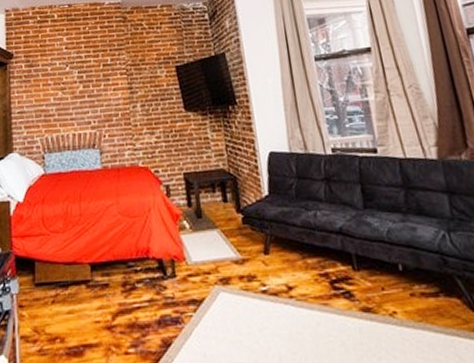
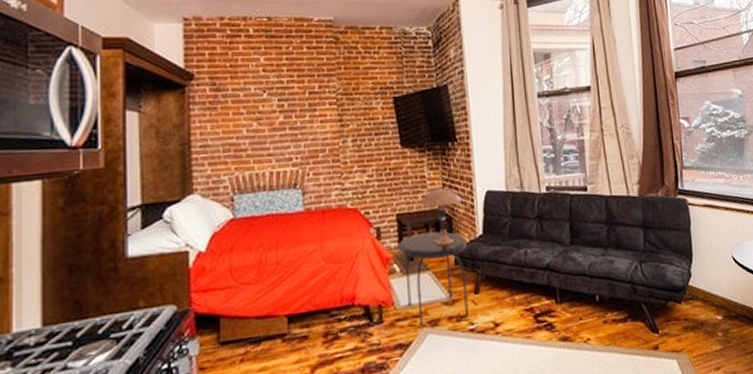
side table: none [187,190,261,284] -> present [399,231,470,327]
table lamp: none [206,147,246,204] -> present [421,186,463,246]

